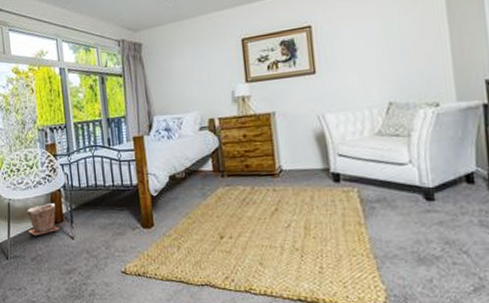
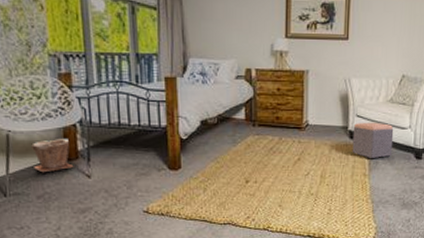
footstool: none [336,160,393,203] -> present [352,122,394,158]

